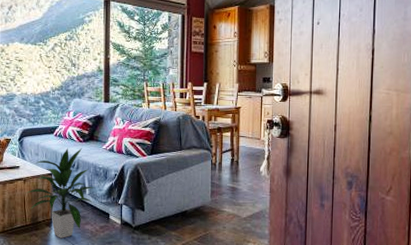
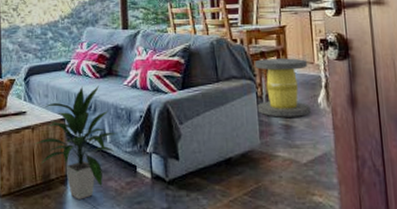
stool: none [211,133,255,182] -> present [255,58,311,117]

